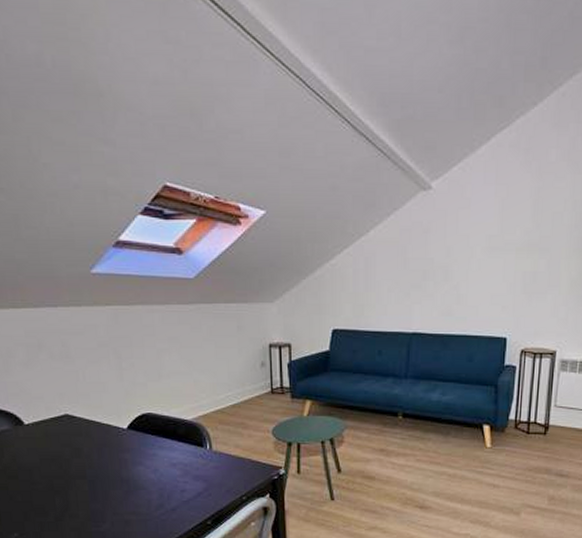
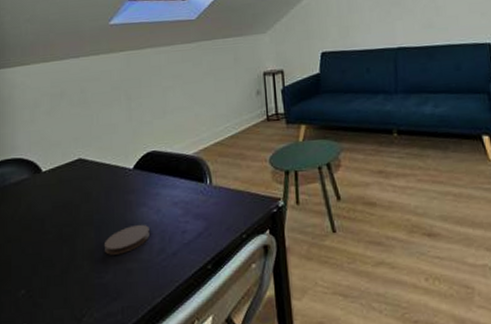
coaster: none [100,481,147,507] -> present [105,224,150,255]

